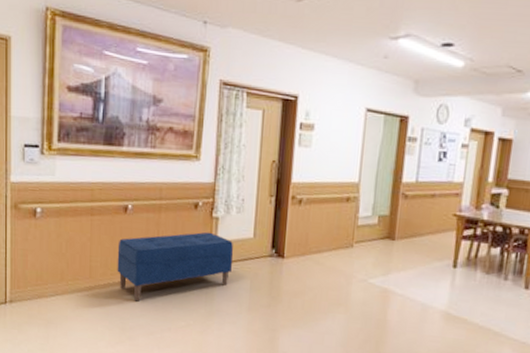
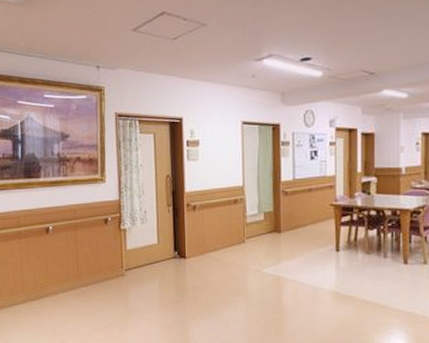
bench: present [117,232,234,302] -> none [43,242,143,309]

